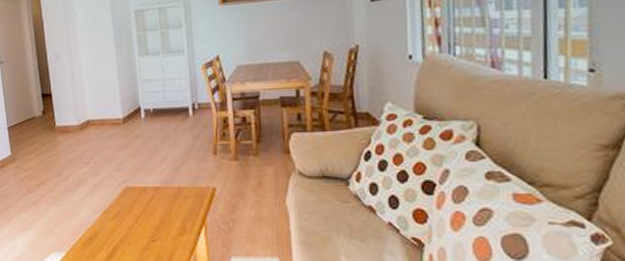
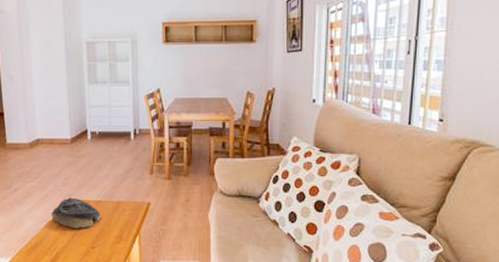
decorative bowl: none [106,184,161,219] -> present [51,197,102,228]

